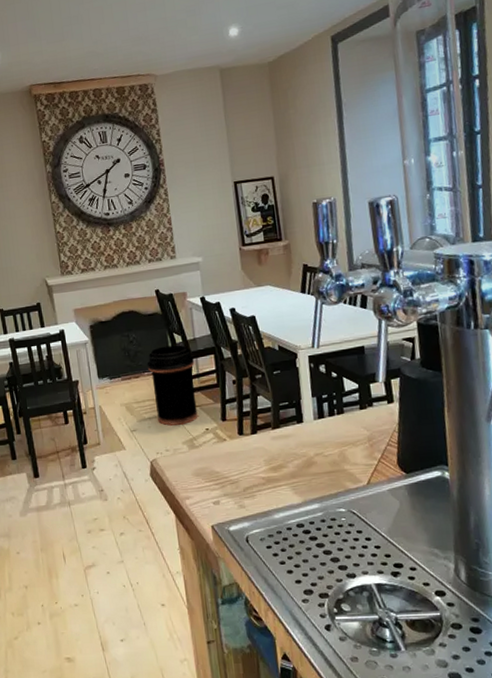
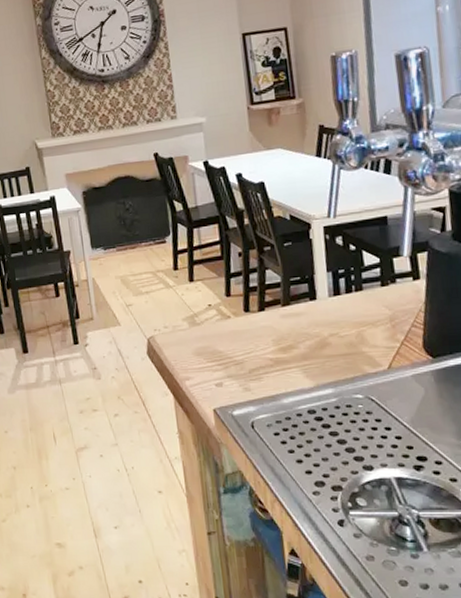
trash can: present [147,344,198,426] -> none [144,213,200,301]

